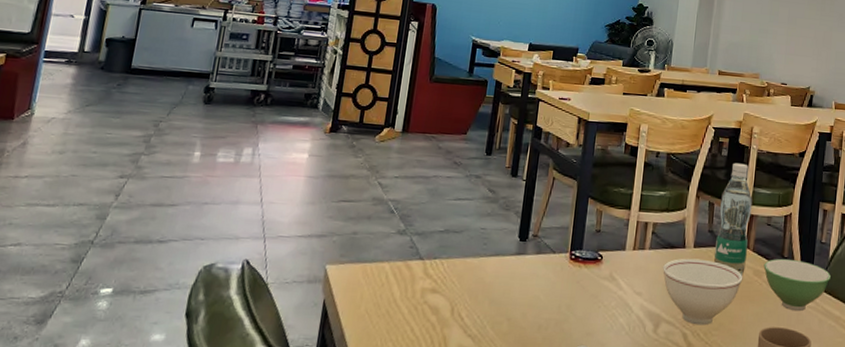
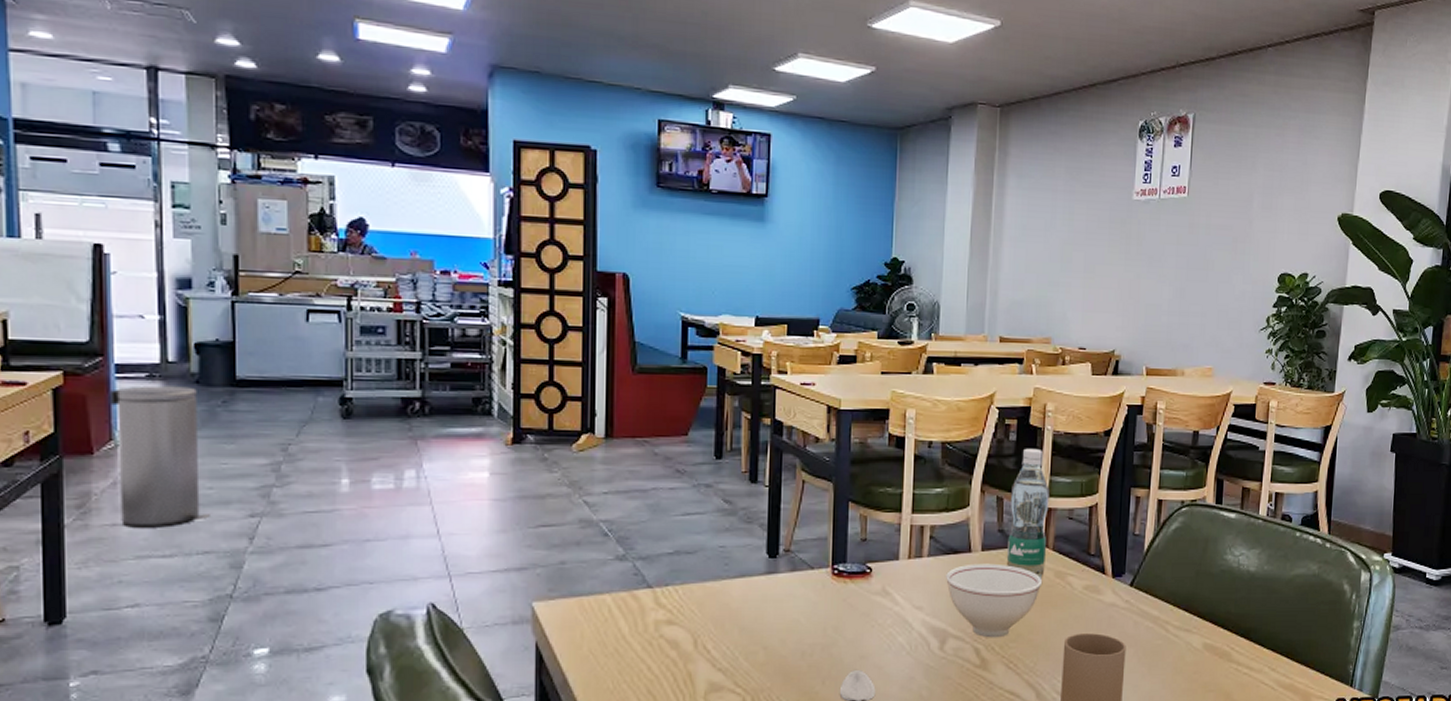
pedal bin: none [22,69,101,182] -> present [109,385,210,528]
bowl: present [763,258,832,312] -> none [1066,556,1148,615]

